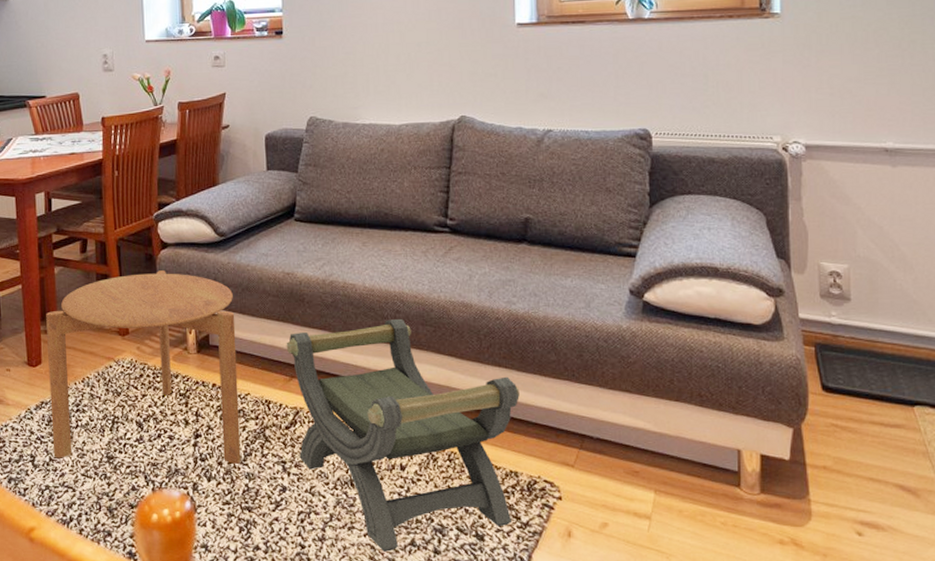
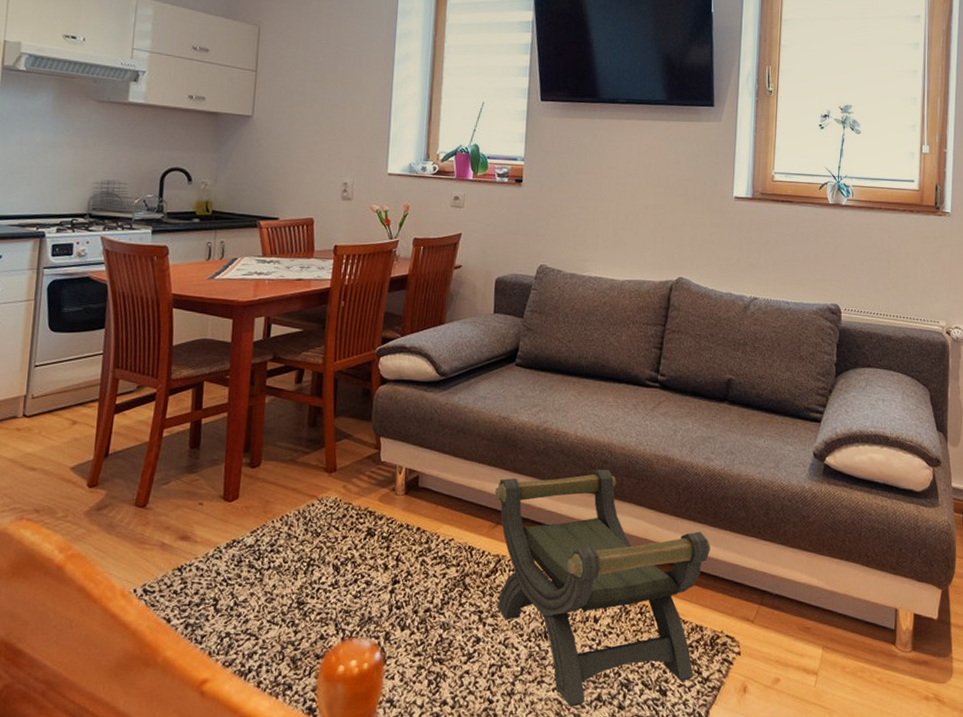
side table: present [46,270,241,464] -> none [239,407,448,613]

